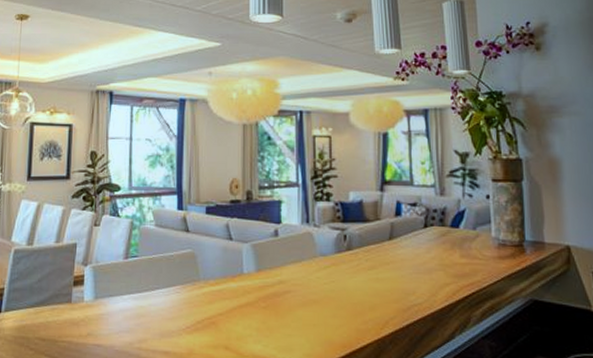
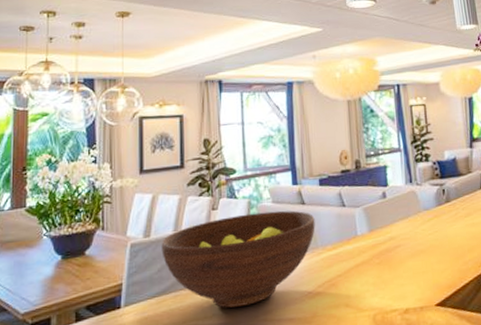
fruit bowl: none [43,234,199,330] -> present [161,210,315,308]

